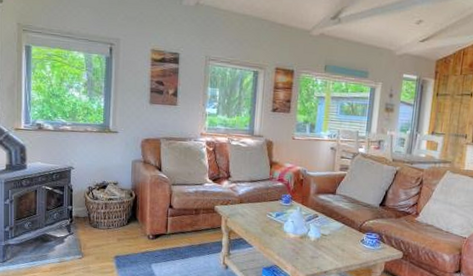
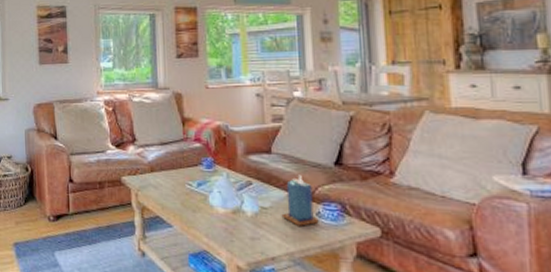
candle: none [336,211,362,249] -> present [281,174,319,226]

